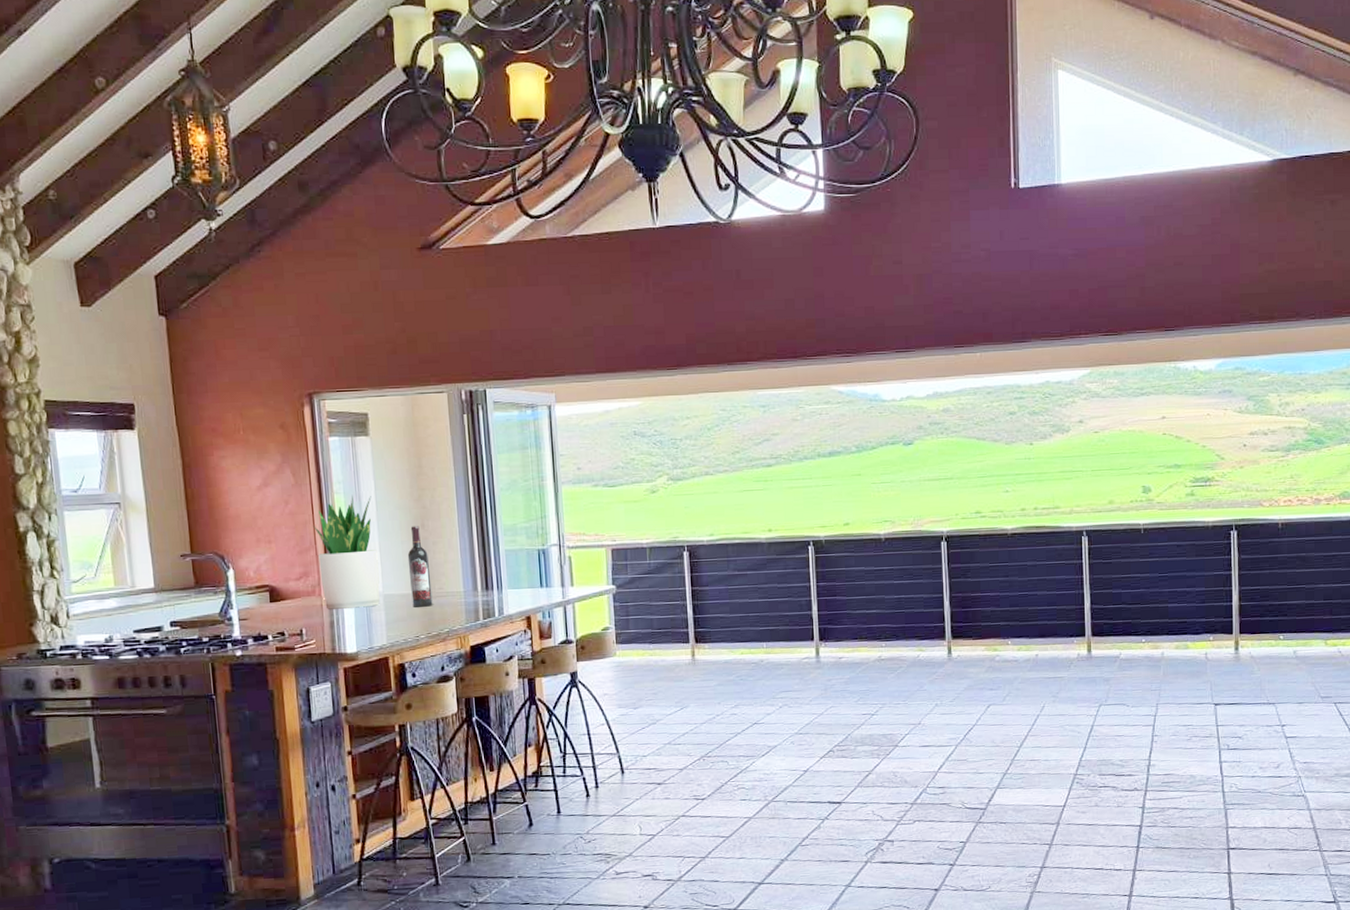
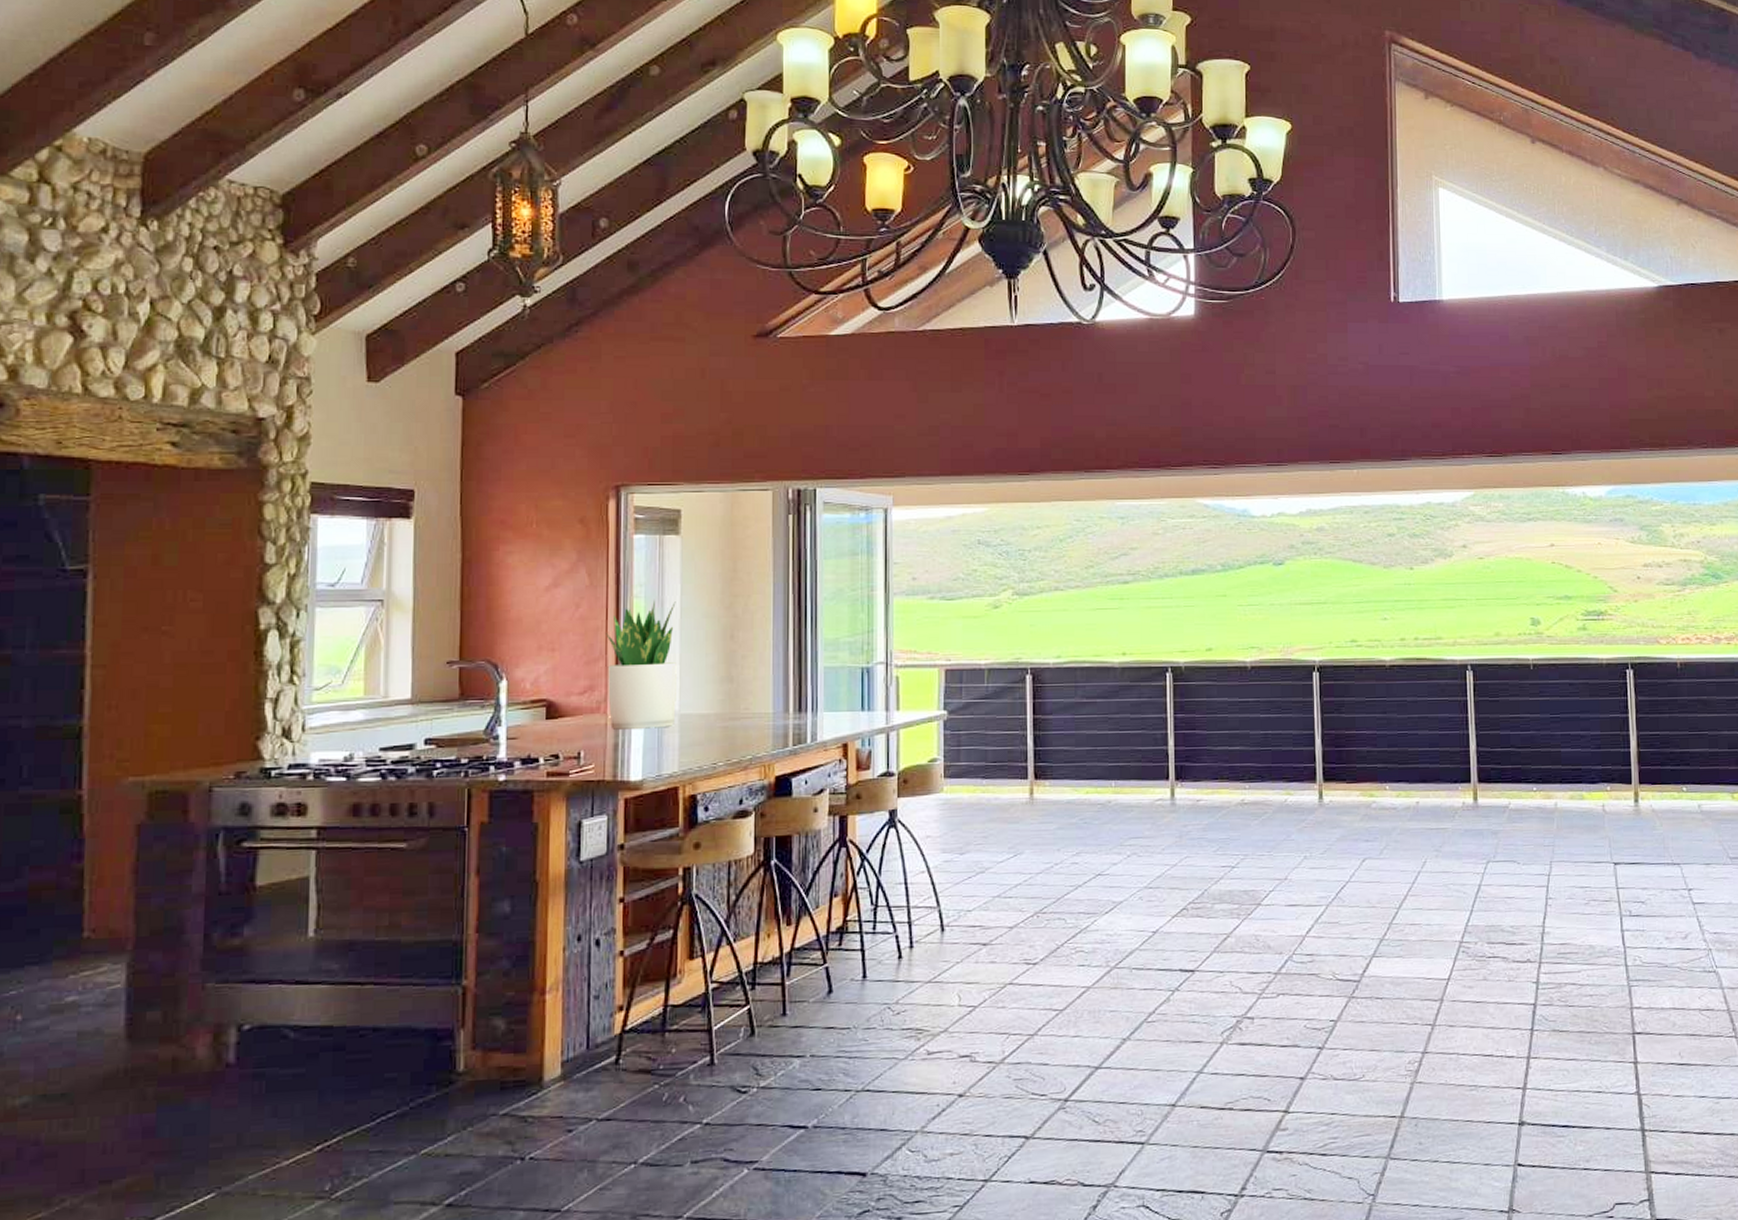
wine bottle: present [407,526,433,609] -> none [711,637,736,731]

